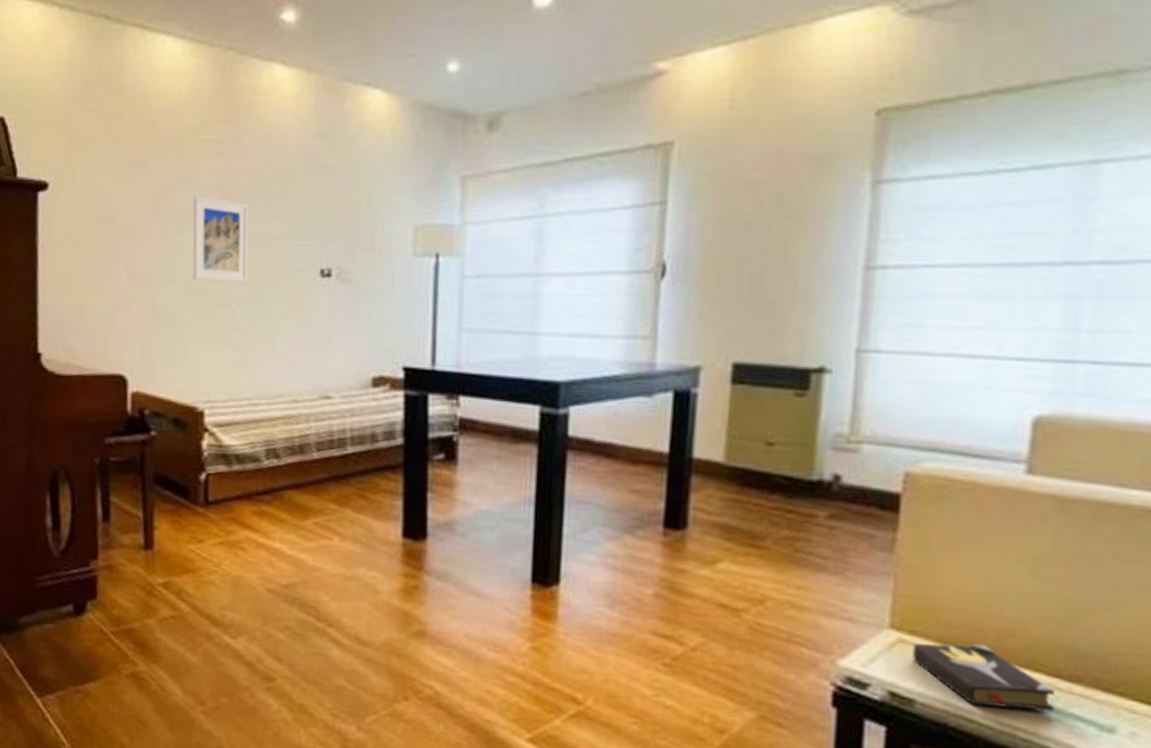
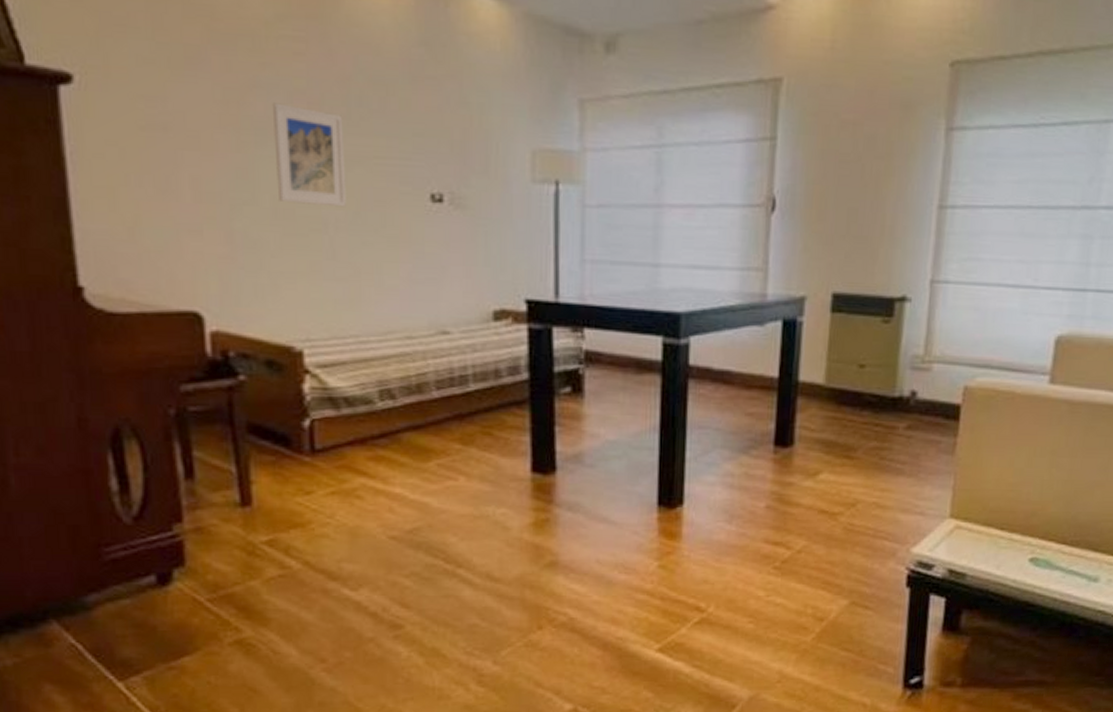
hardback book: present [912,643,1055,713] -> none [965,524,1061,573]

